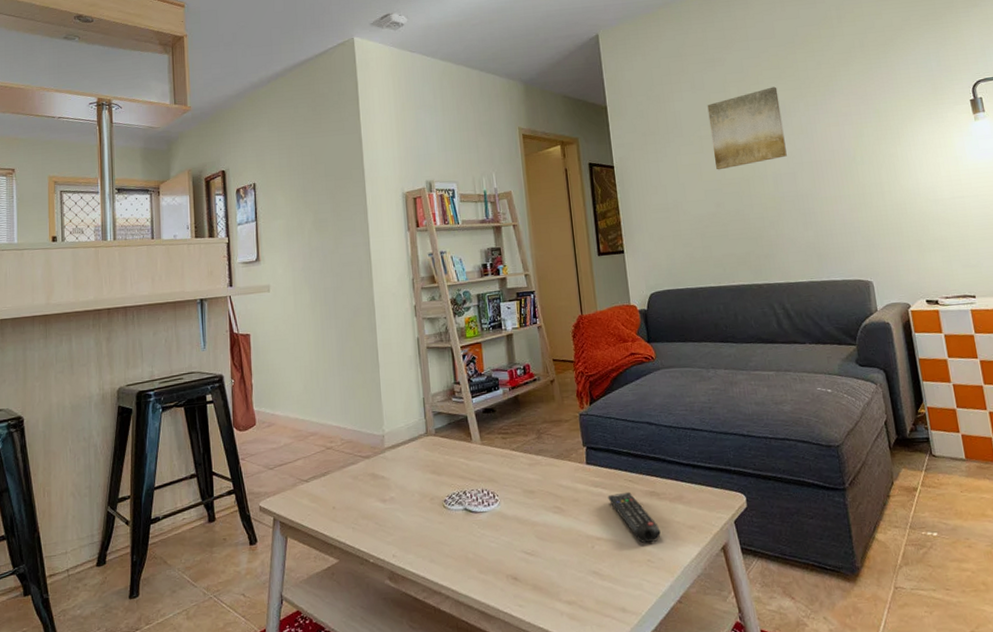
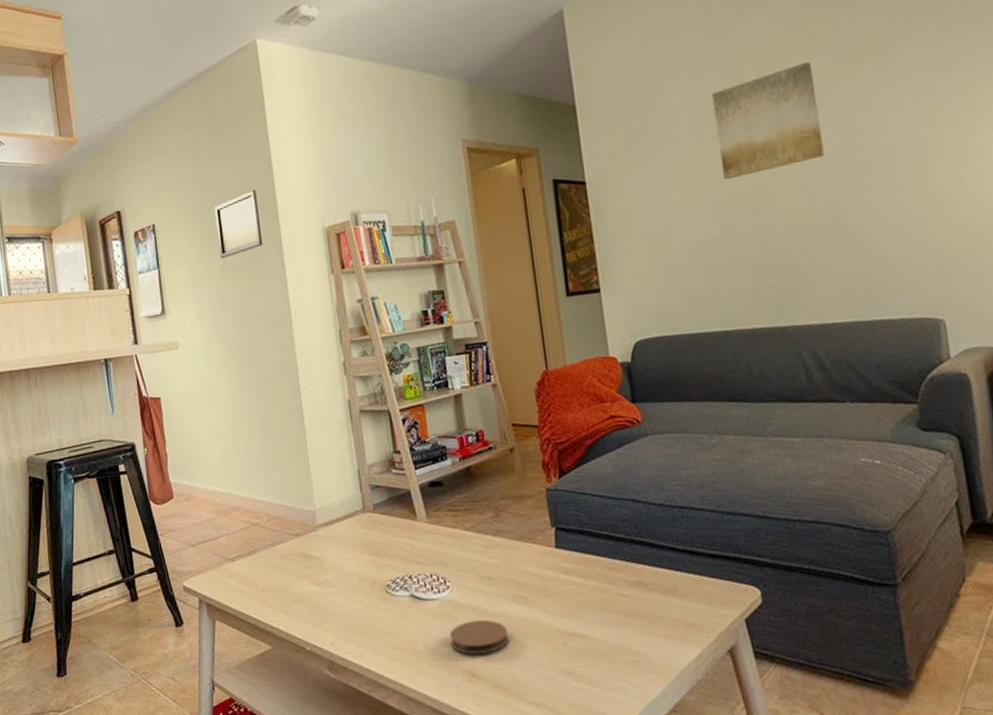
wall art: none [310,158,351,215] -> present [215,189,263,259]
coaster: none [496,529,547,561] -> present [449,620,509,655]
remote control: present [608,491,661,544] -> none [583,581,650,642]

